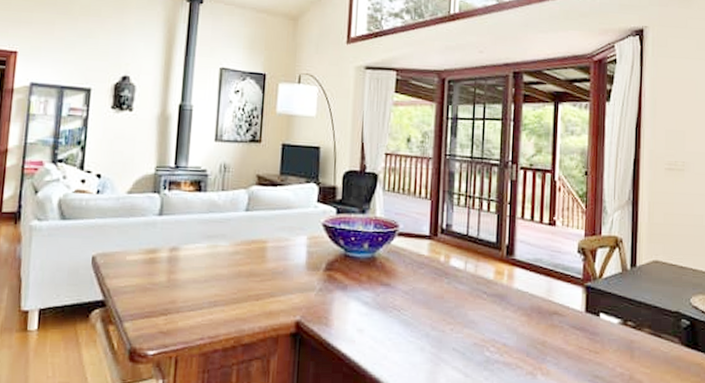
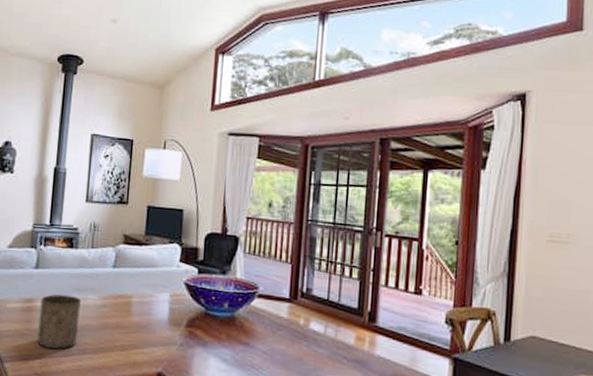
cup: none [162,242,211,304] -> present [37,294,81,349]

